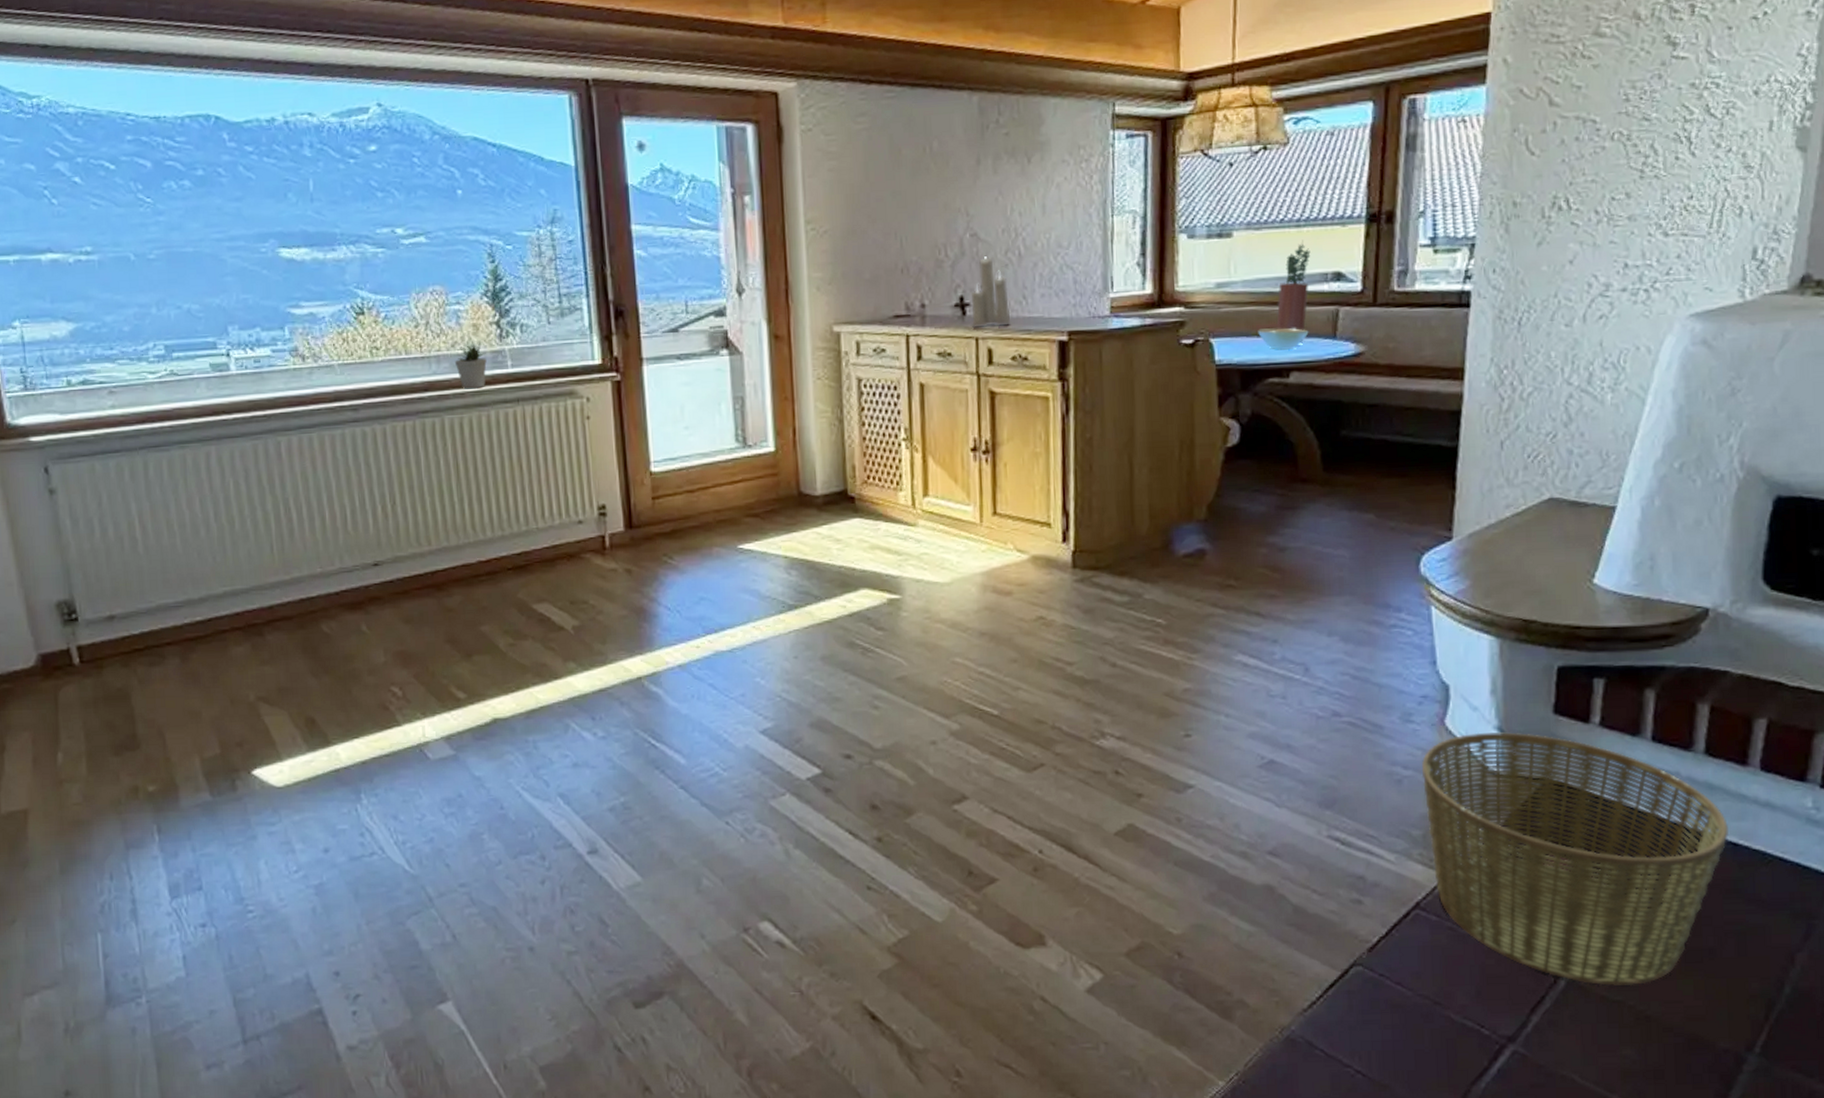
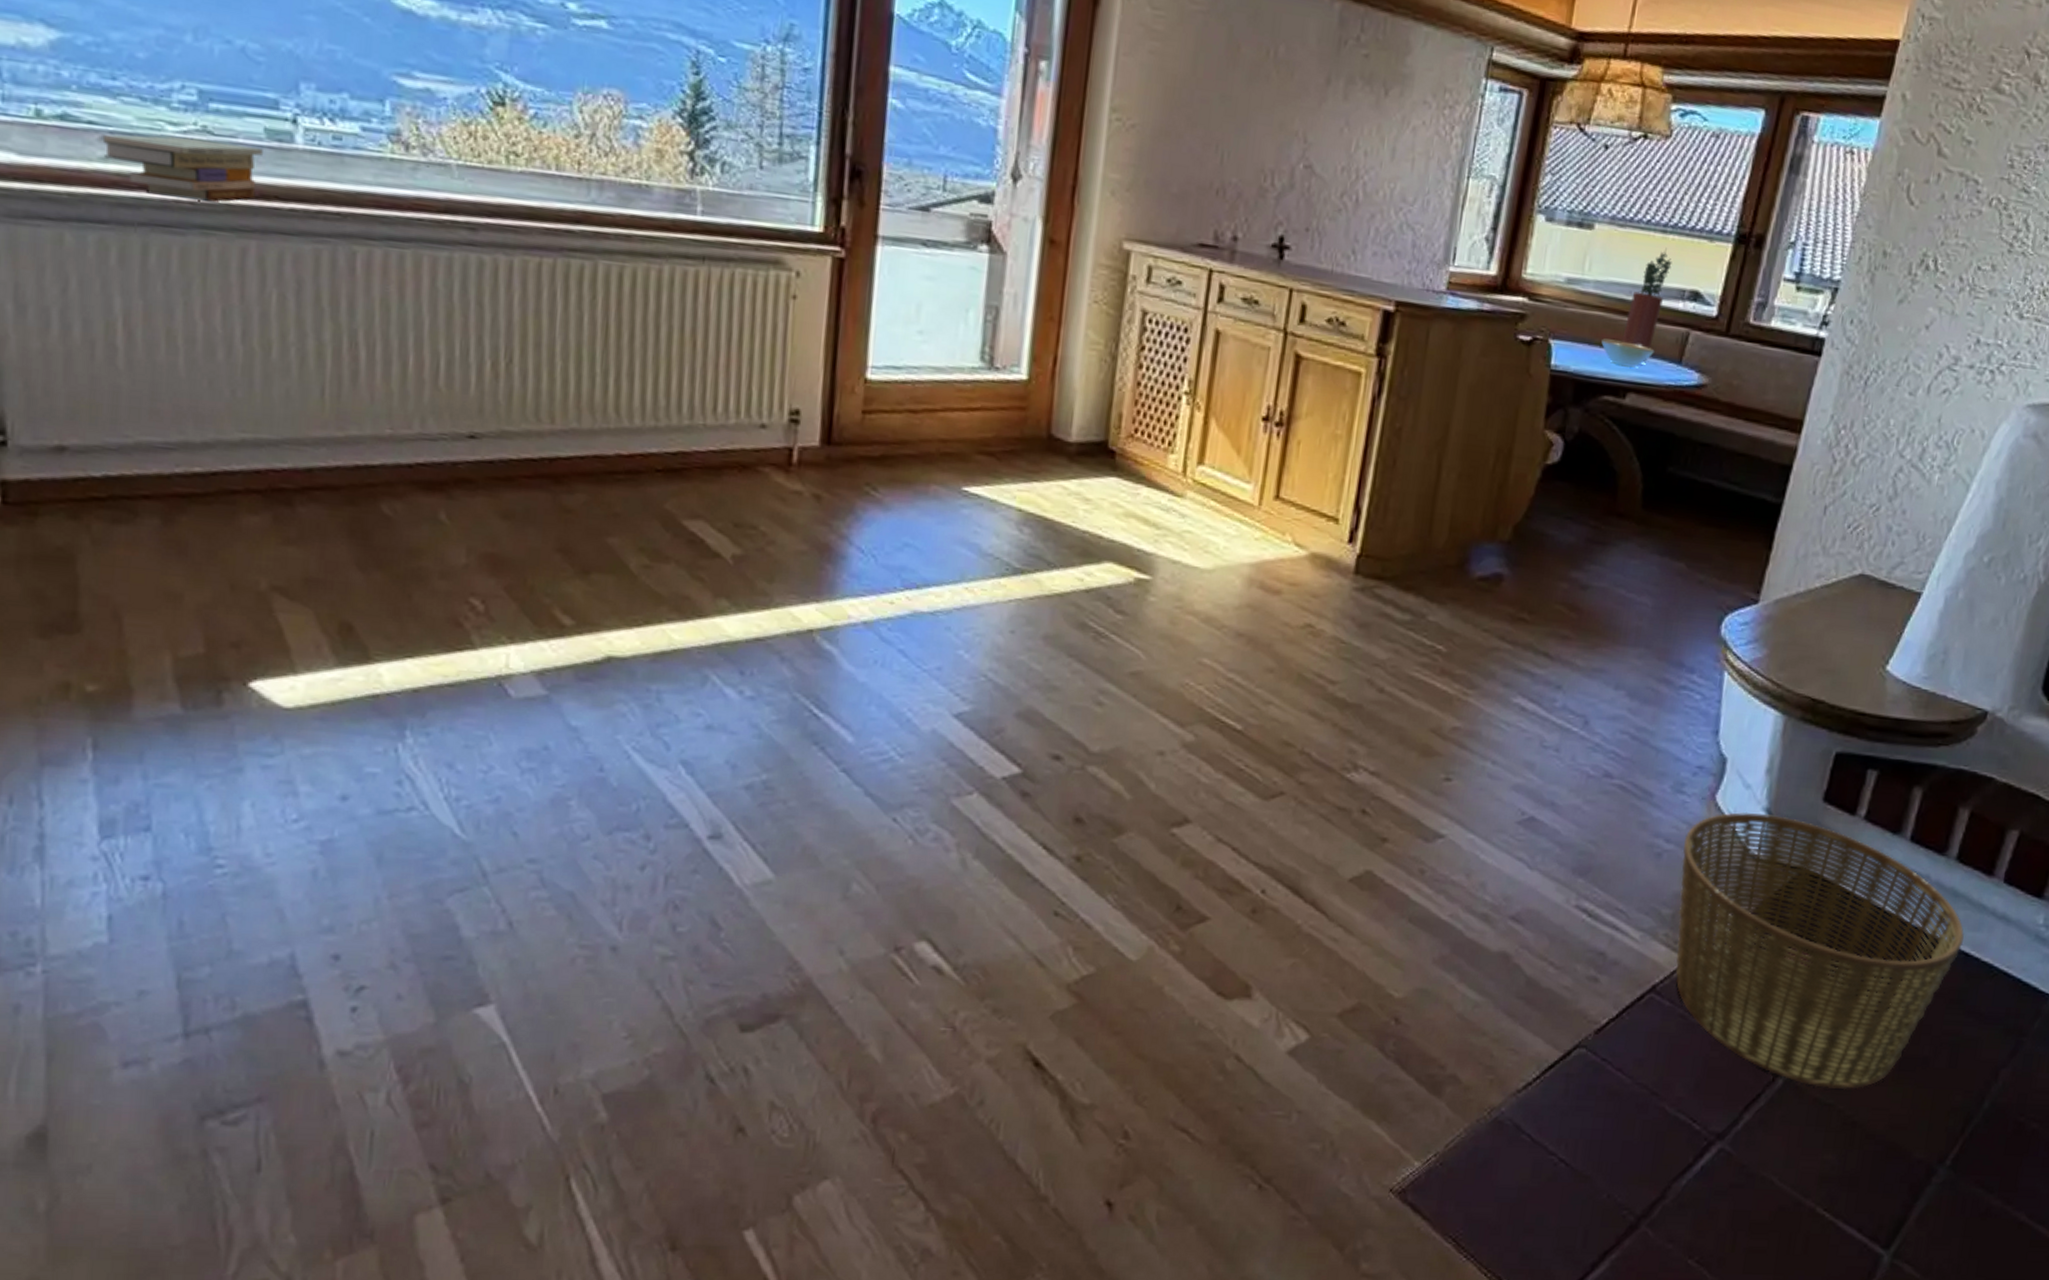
books: none [109,379,211,426] -> present [102,134,263,202]
potted plant: present [454,341,487,389] -> none [623,170,669,233]
candle: present [972,256,1011,328] -> none [1288,195,1337,280]

